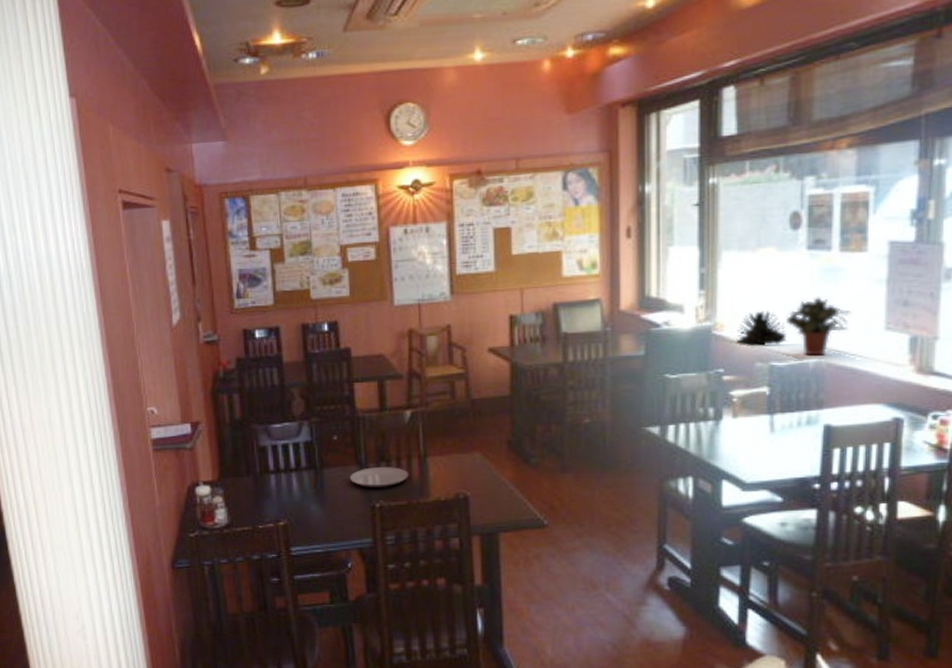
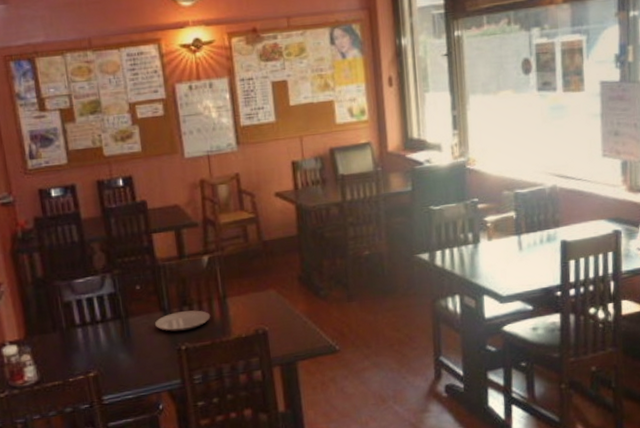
succulent plant: present [736,311,788,345] -> none [486,146,528,176]
potted plant: present [786,297,852,357] -> none [525,131,576,183]

